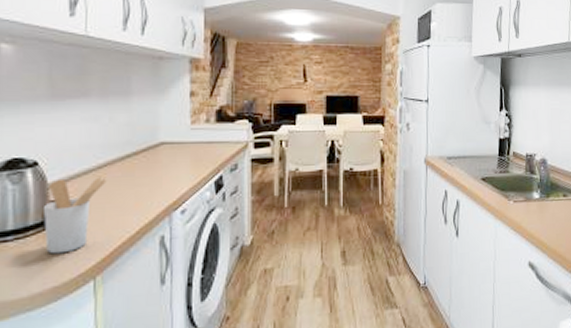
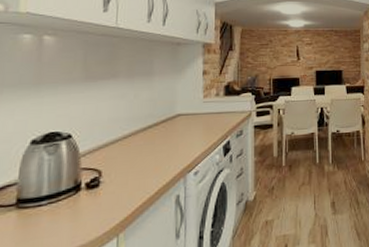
utensil holder: present [44,177,107,254] -> none [74,146,131,216]

